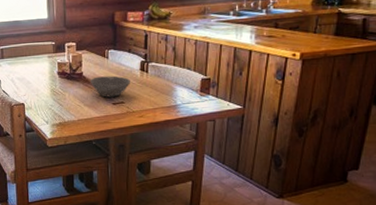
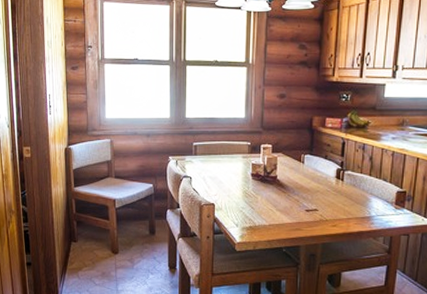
bowl: present [89,76,131,98] -> none [283,181,326,204]

